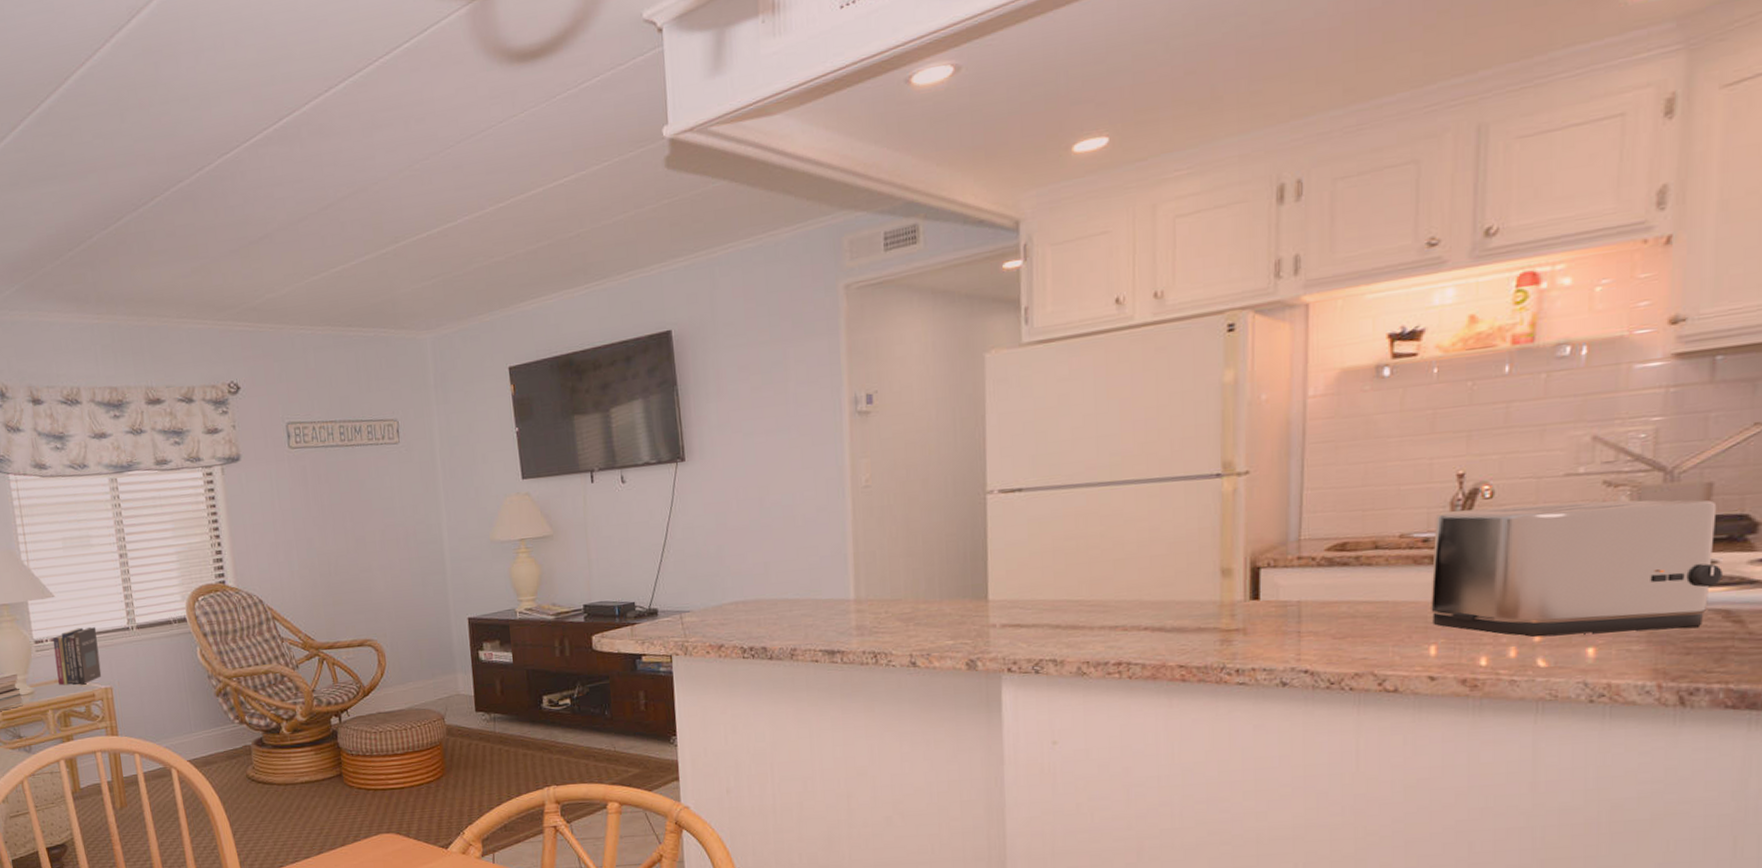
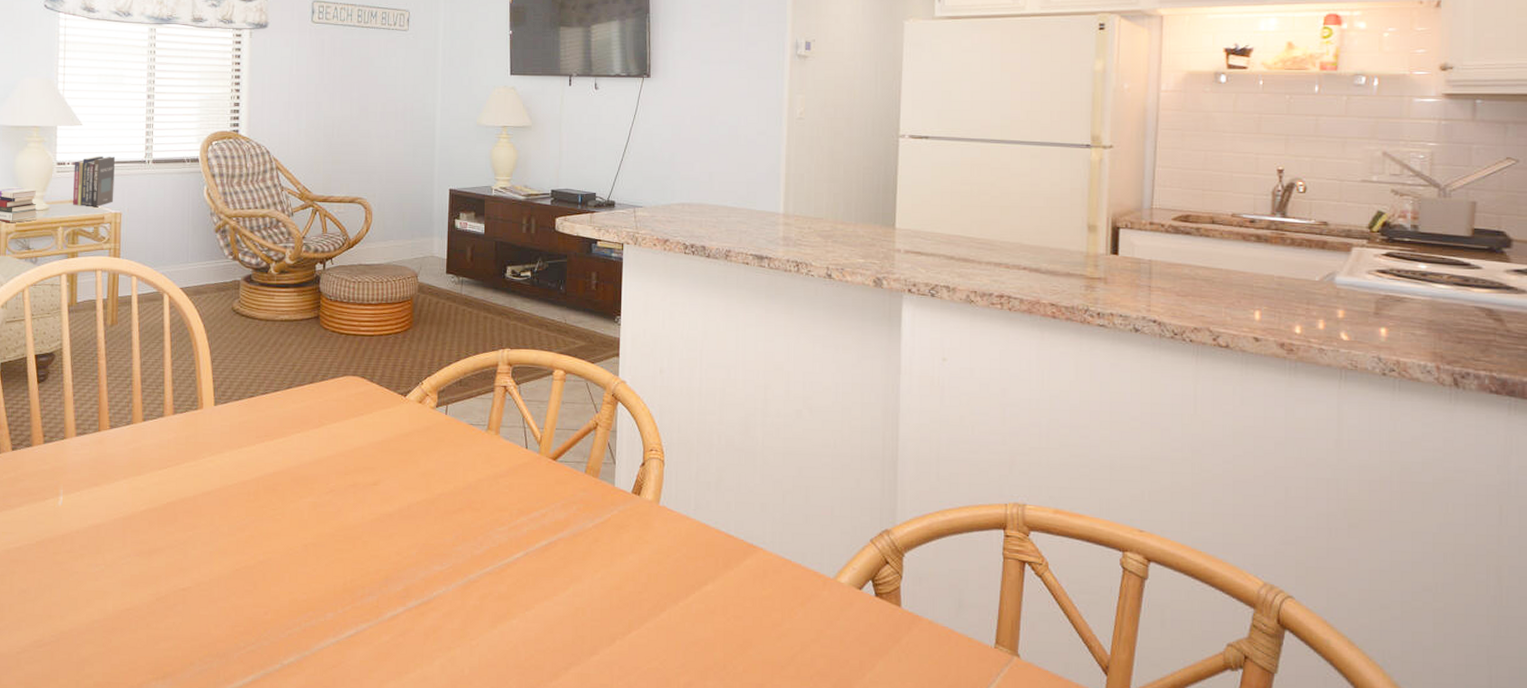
toaster: present [1431,499,1723,638] -> none [1256,199,1485,322]

